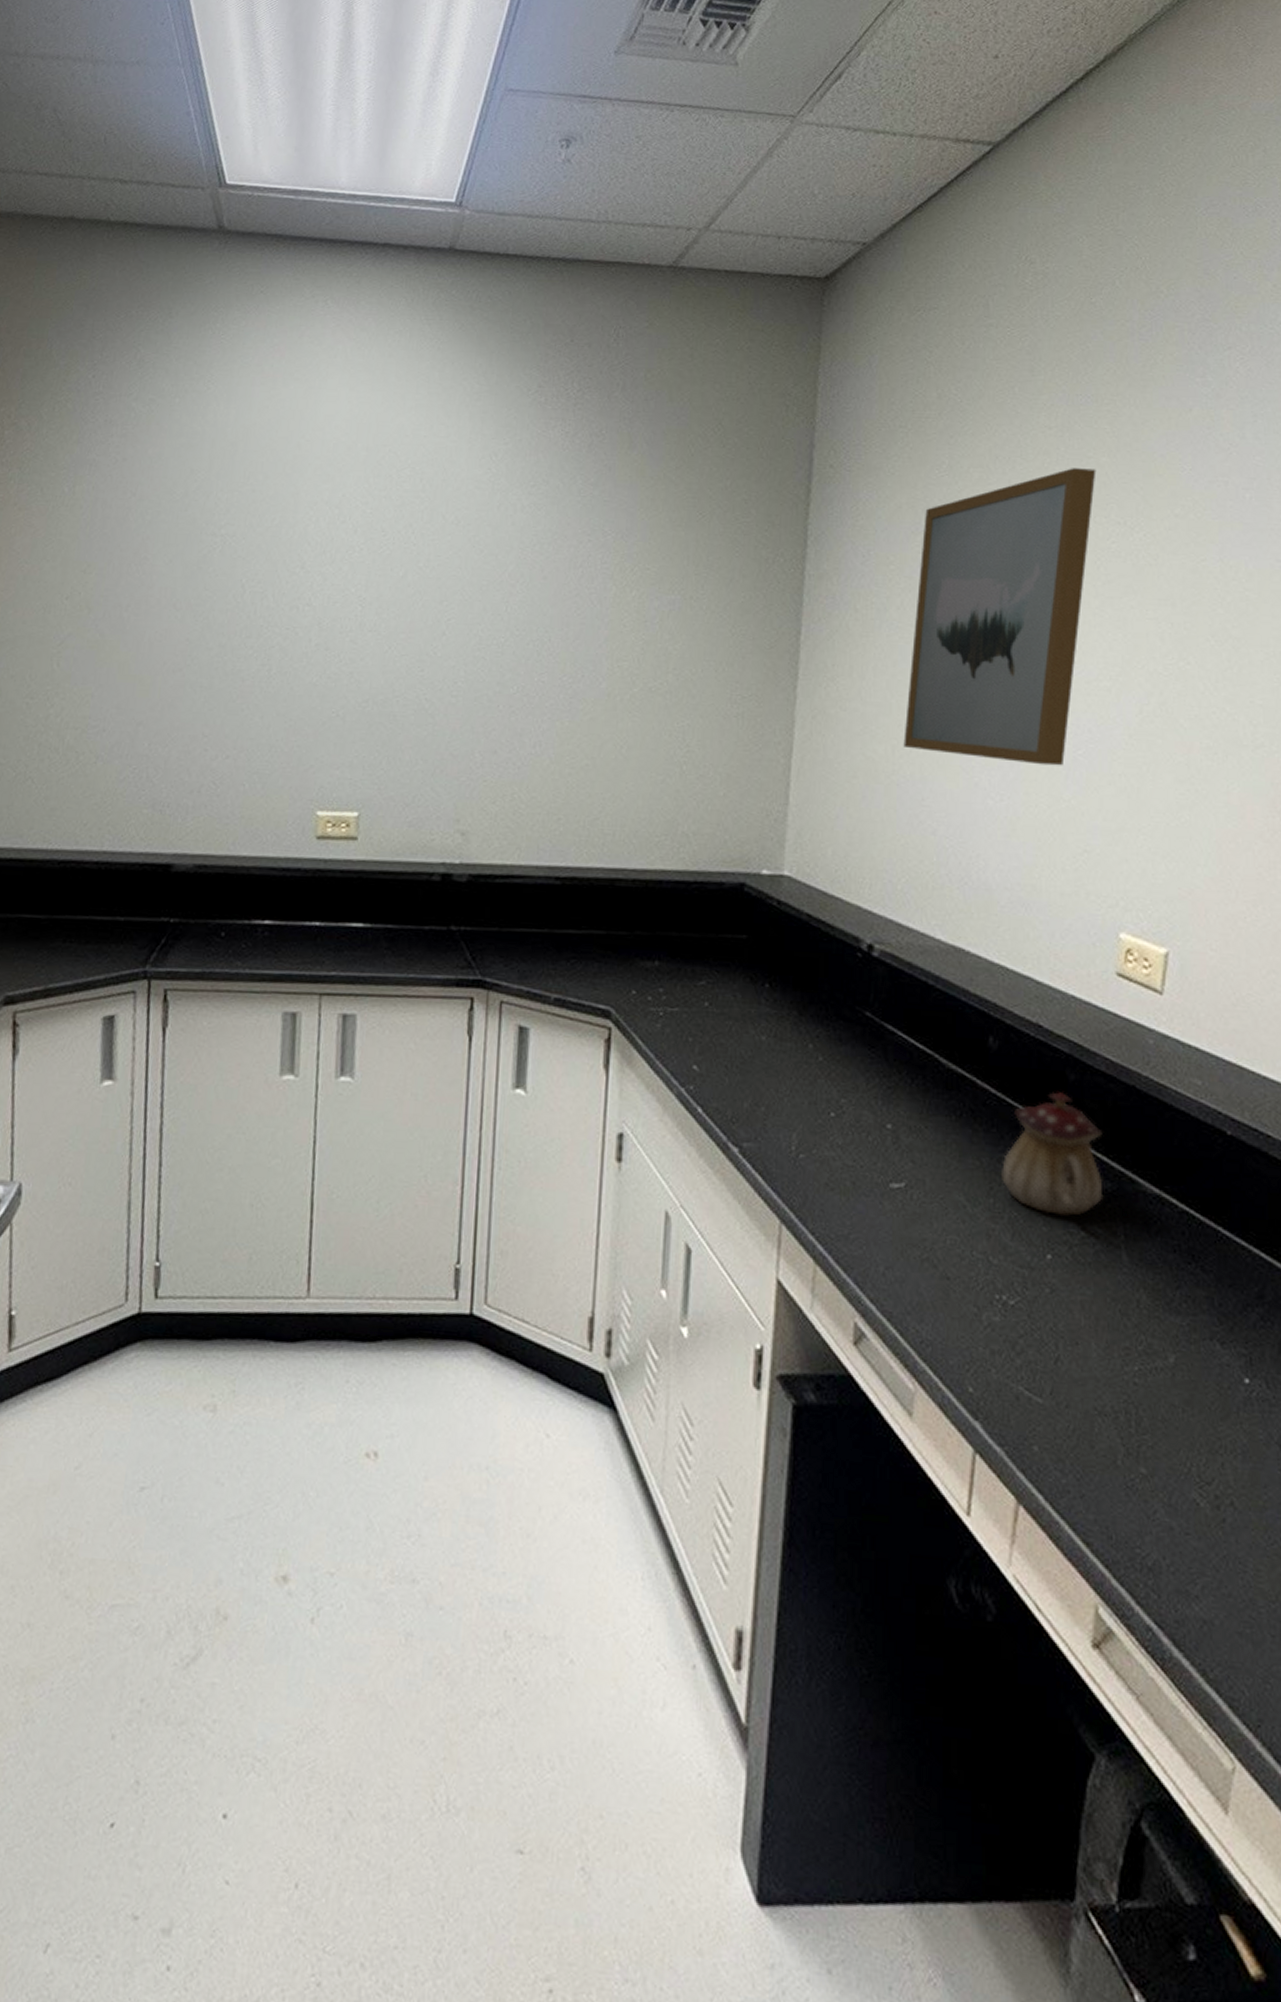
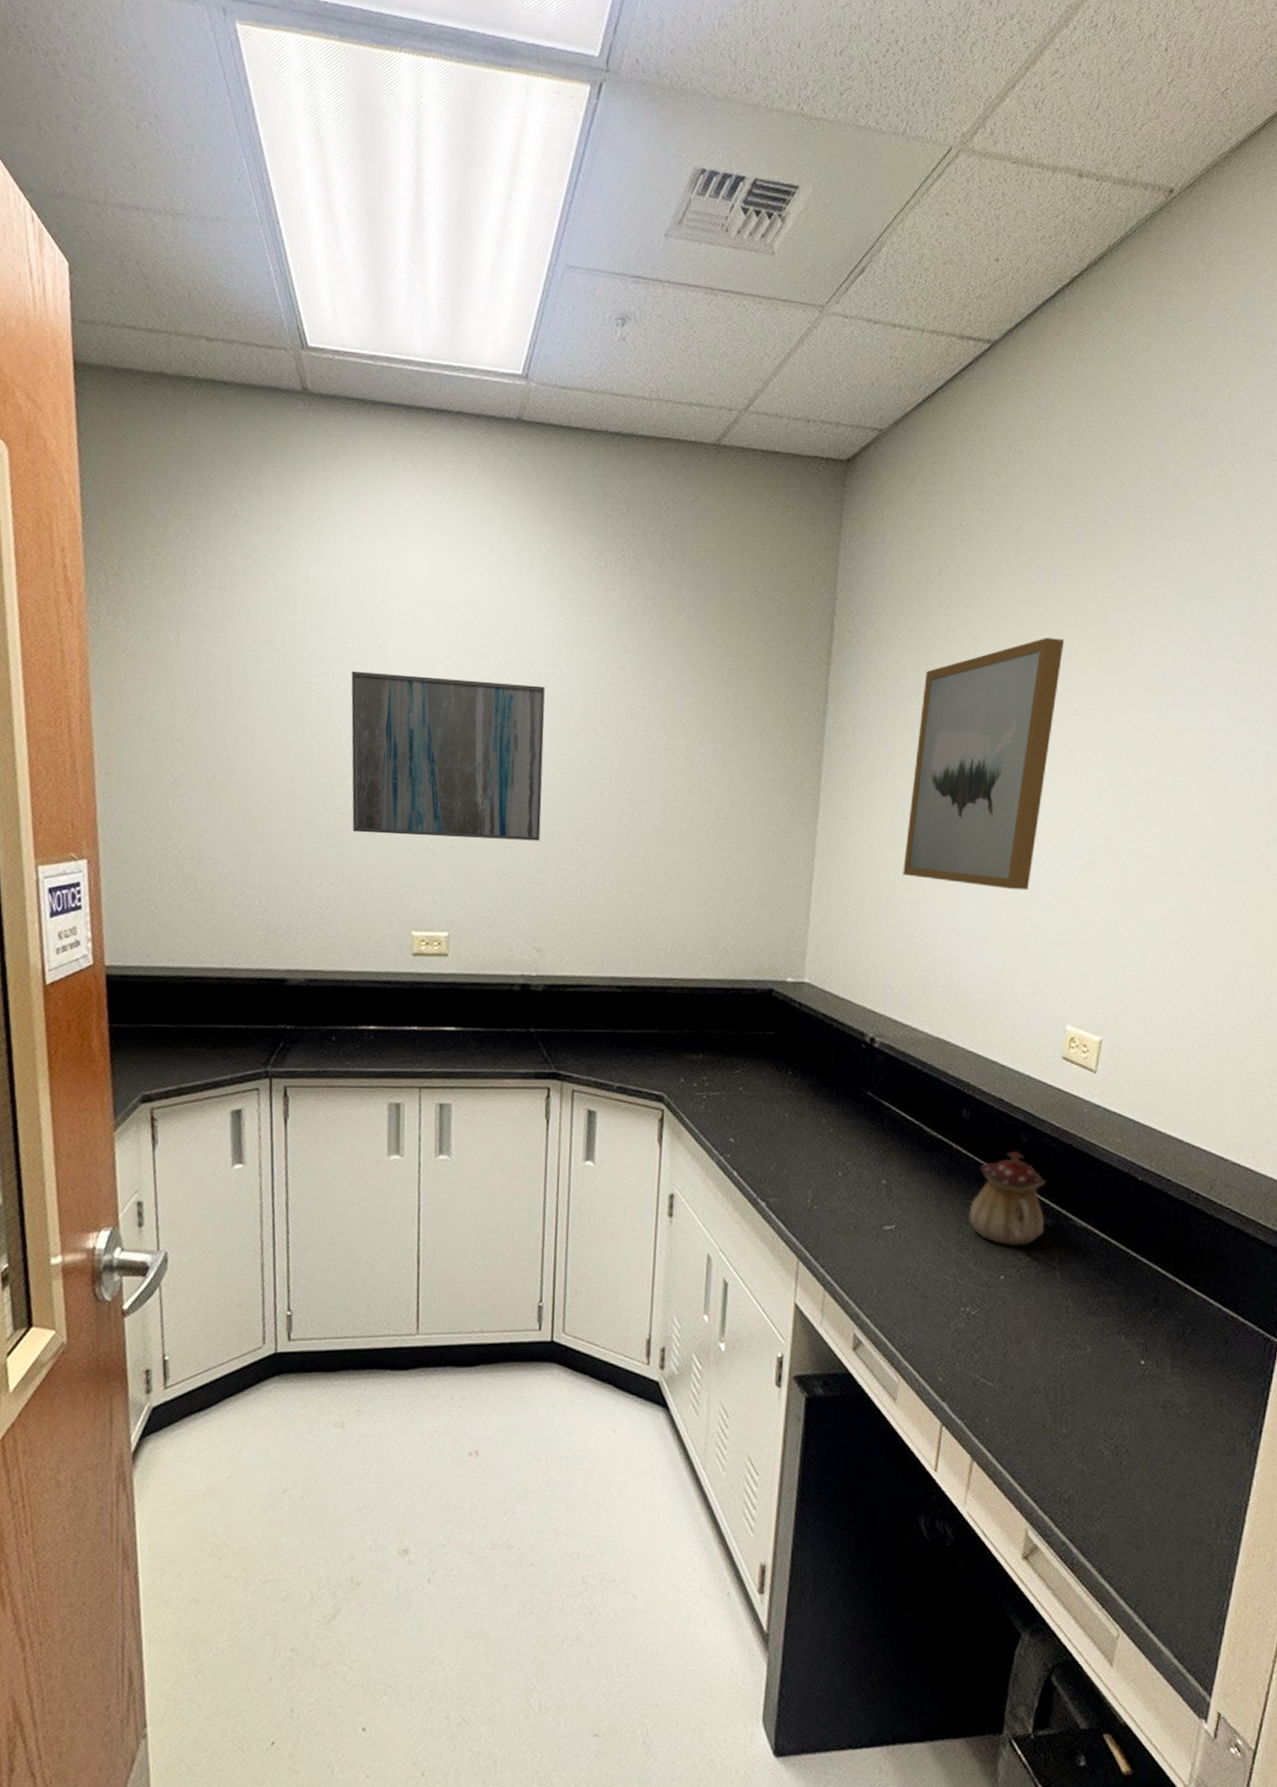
wall art: none [253,520,475,708] -> present [351,670,545,841]

